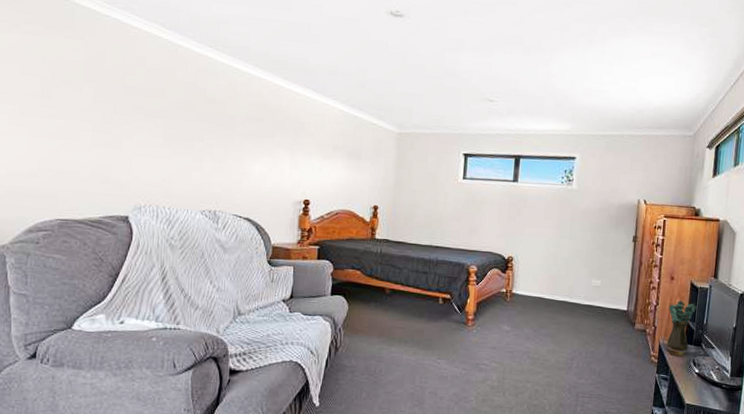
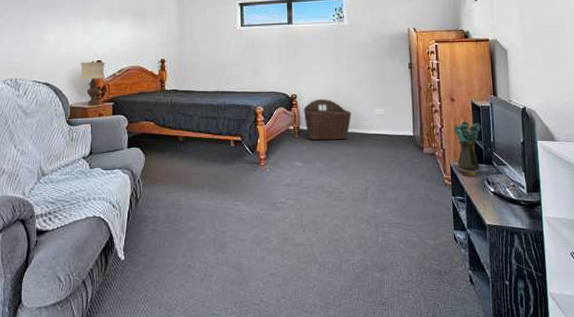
table lamp: none [285,199,313,248] -> present [81,60,105,106]
wicker basket: none [518,263,567,308] -> present [303,98,352,141]

